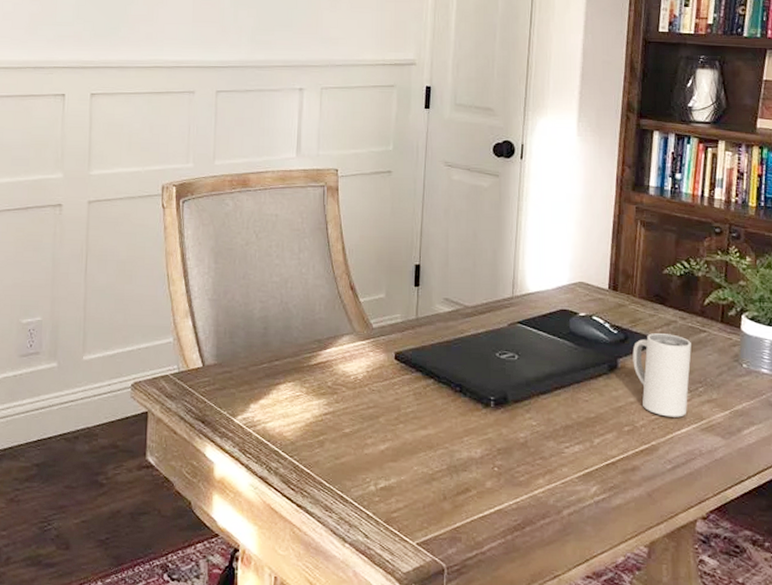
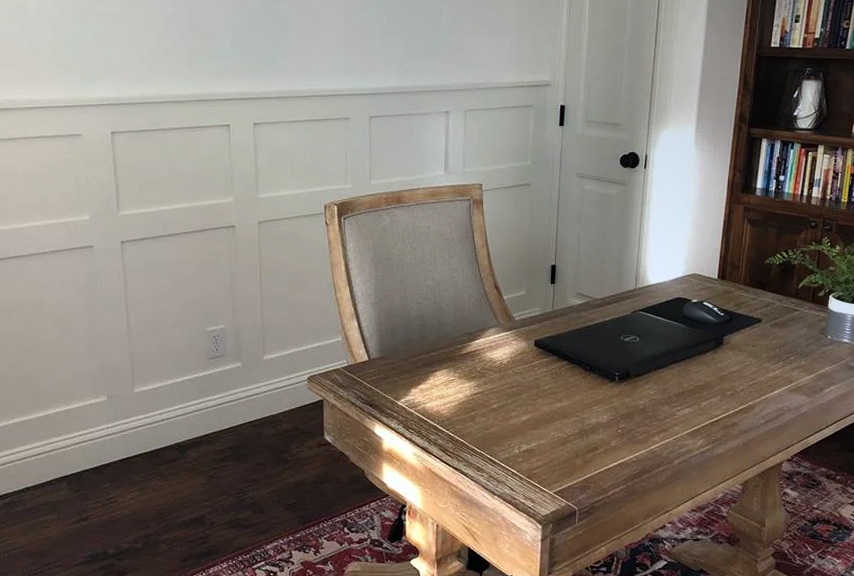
mug: present [632,333,691,417] -> none [736,314,786,382]

